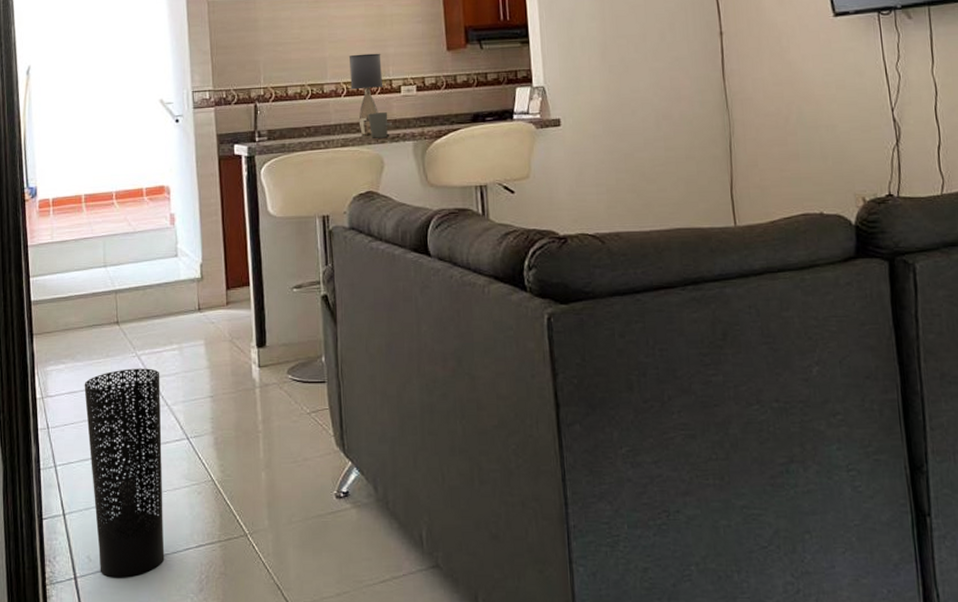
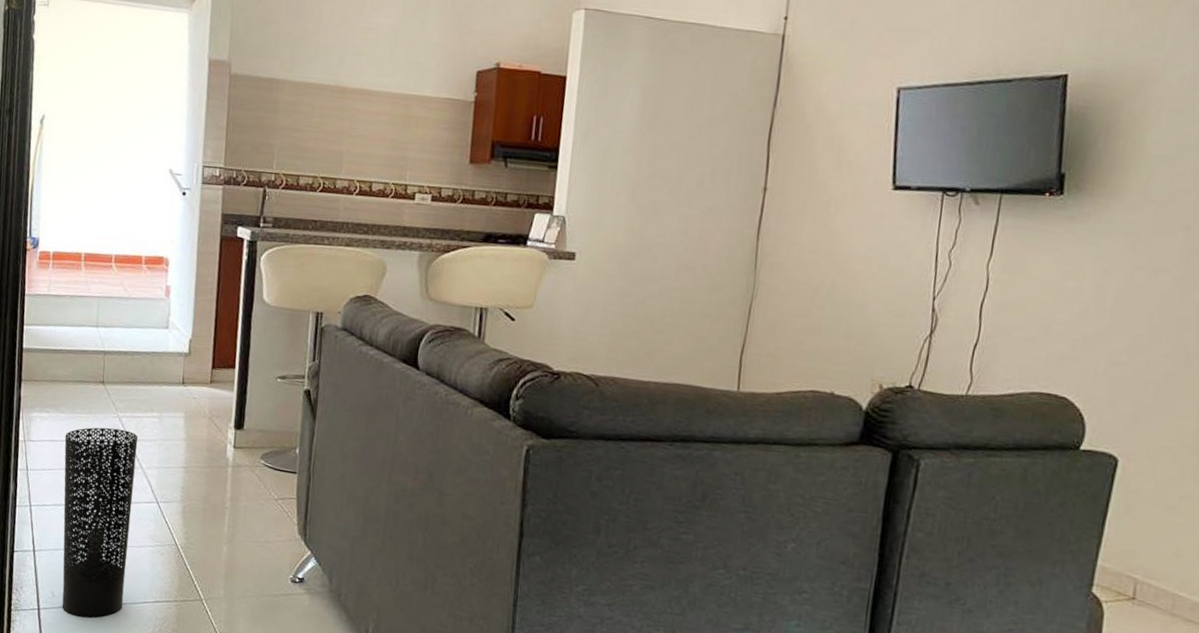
table lamp: present [348,53,383,138] -> none [364,153,401,241]
cup: present [368,112,392,138] -> none [377,216,401,244]

